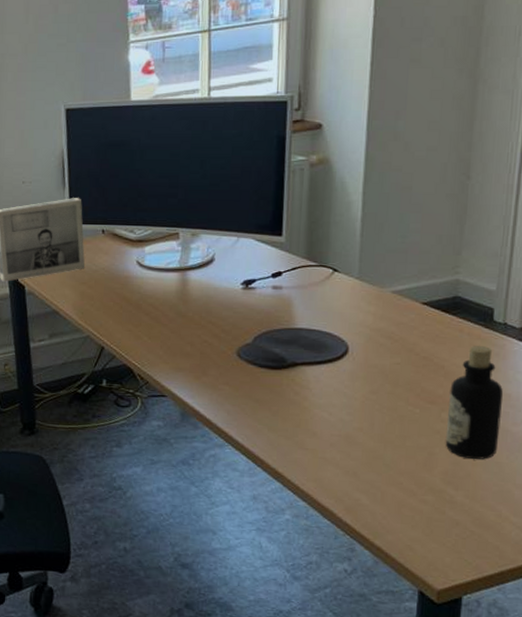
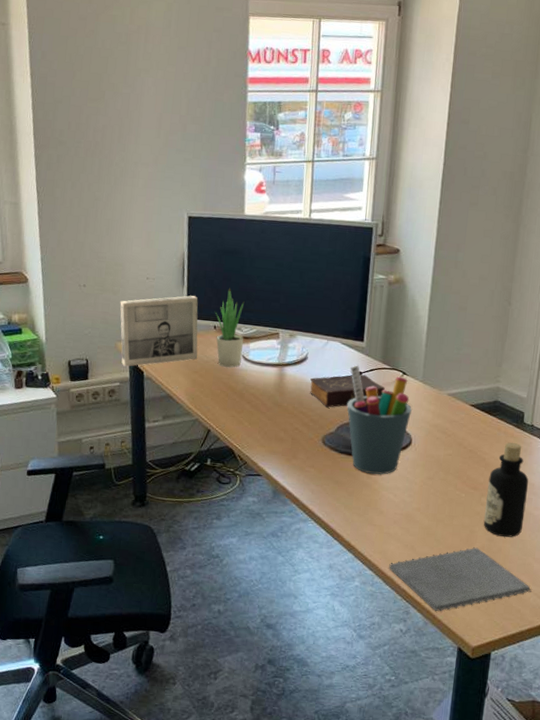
potted plant: none [102,185,138,277] -> present [215,288,245,368]
book: none [218,274,312,315] -> present [309,374,385,408]
pen holder: none [265,264,347,390] -> present [347,365,412,475]
notepad: none [326,472,513,549] -> present [389,547,532,612]

